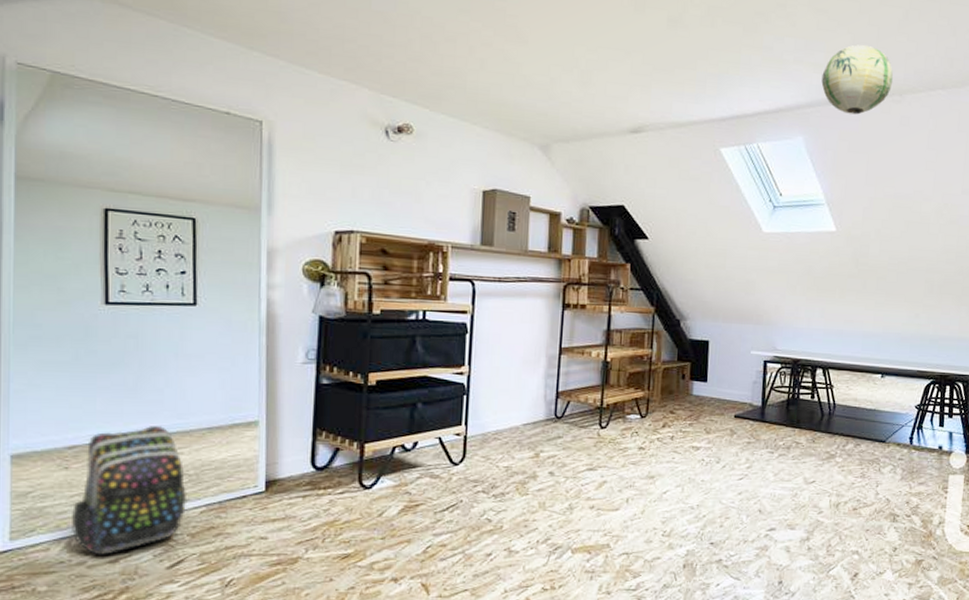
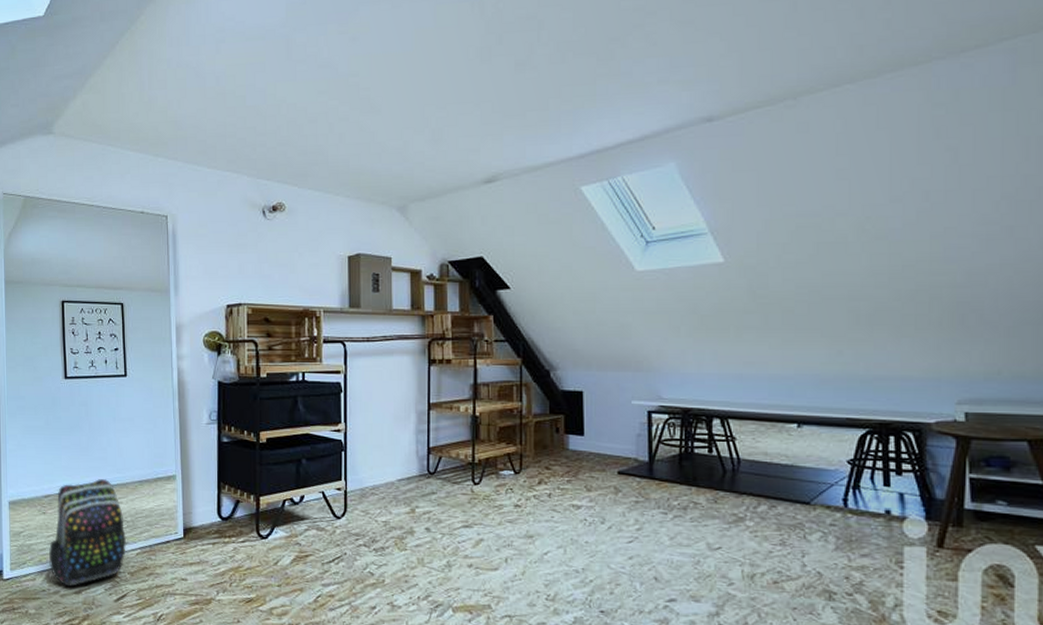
paper lantern: present [821,45,893,115] -> none [693,50,784,130]

